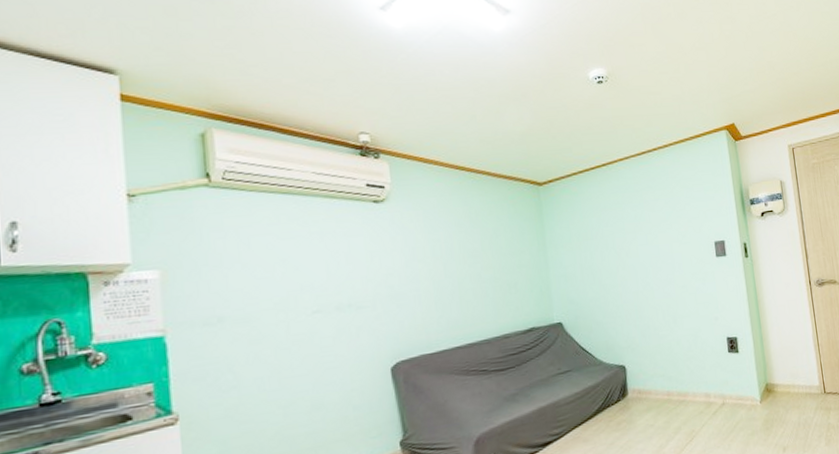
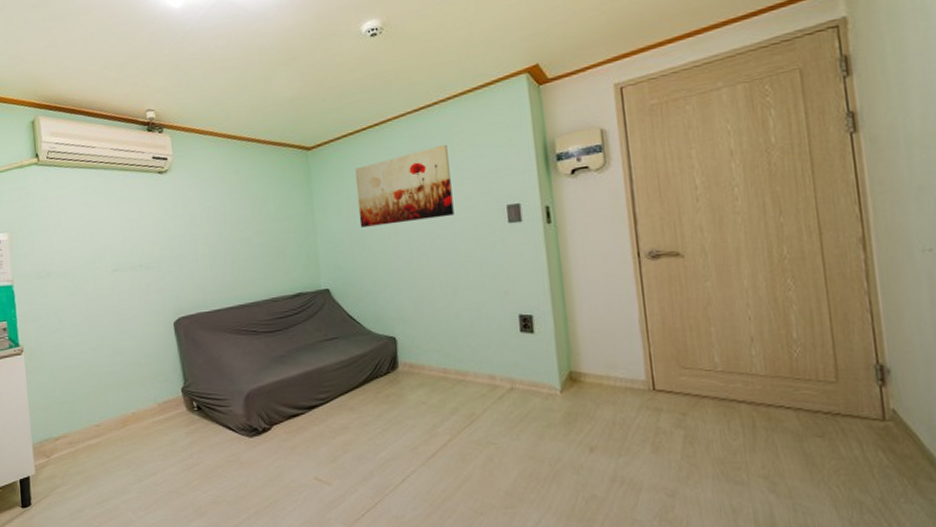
wall art: none [584,186,673,262] -> present [354,144,454,227]

